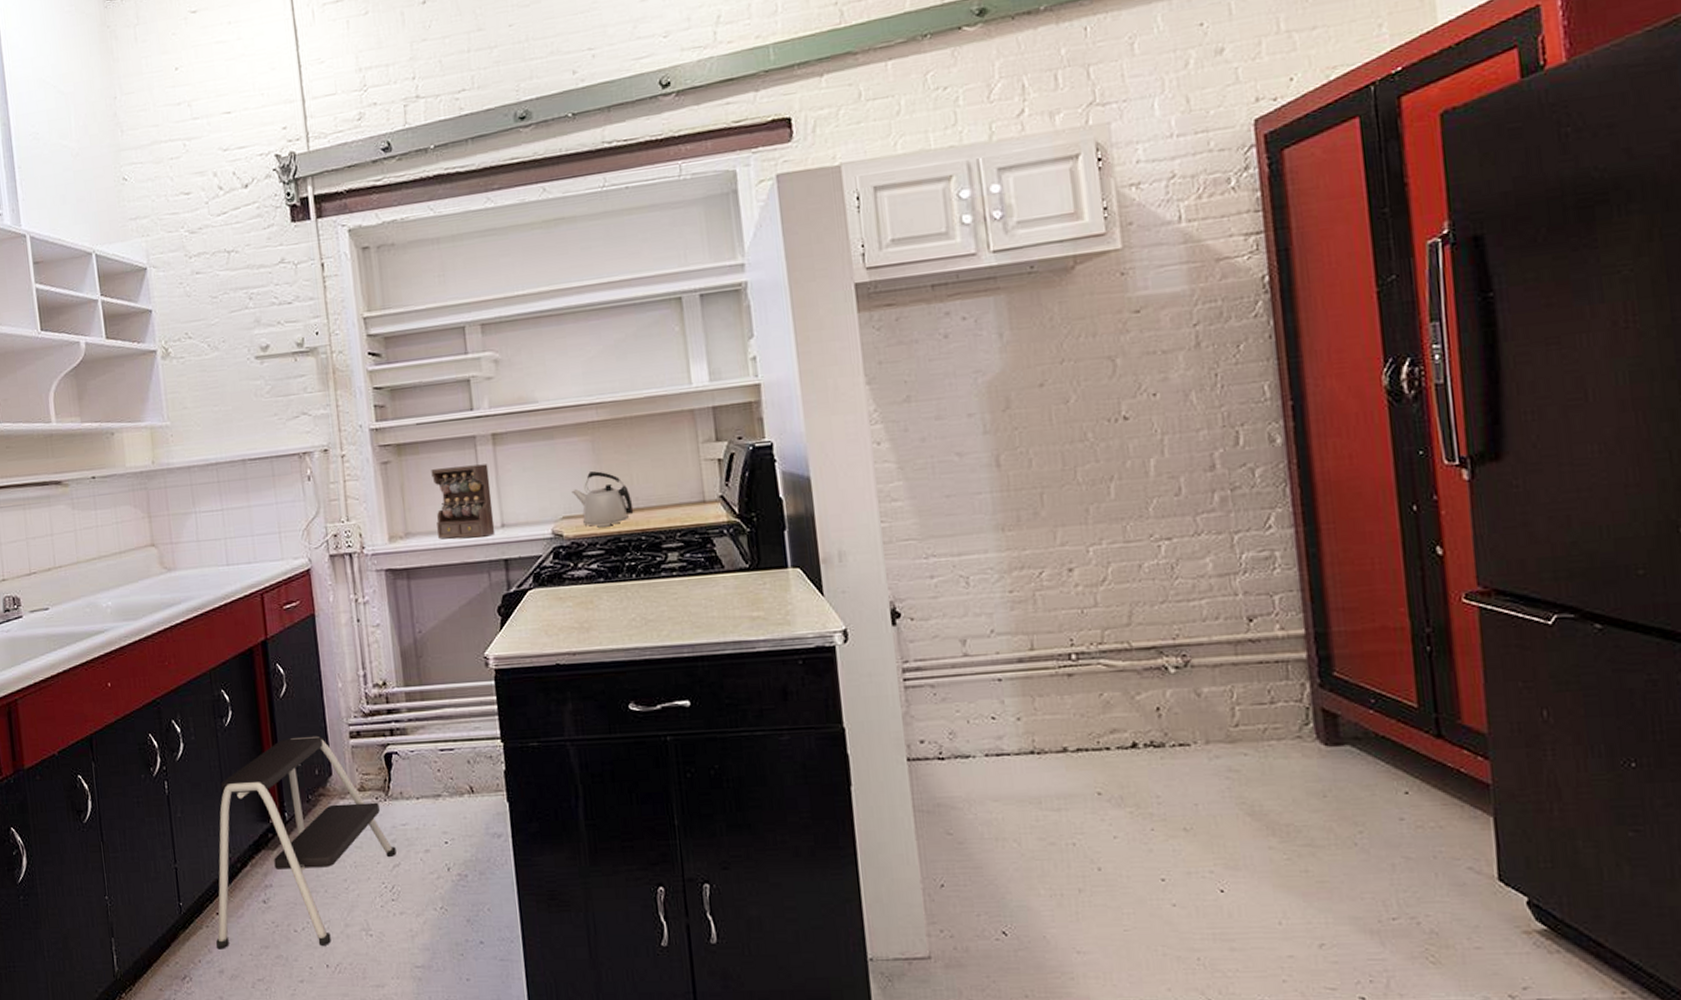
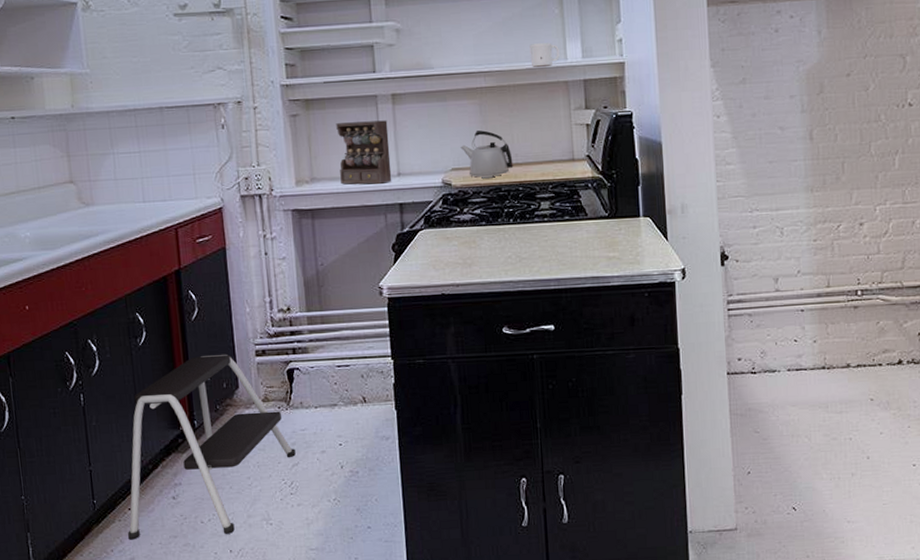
mug: none [647,366,683,396] -> present [529,43,560,68]

